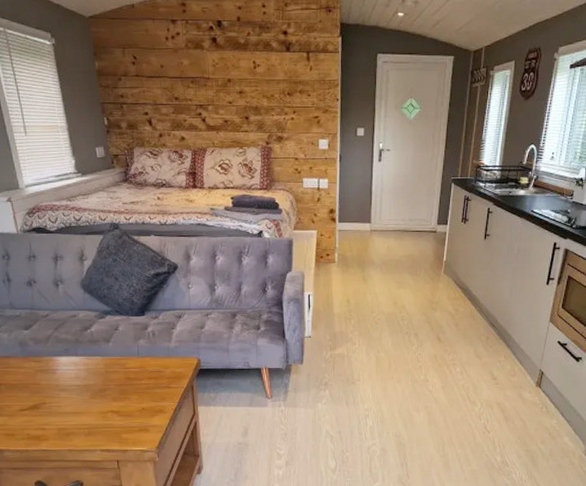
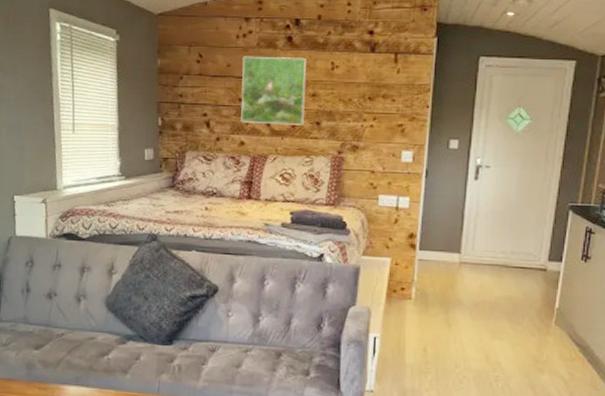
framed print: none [173,57,234,121] -> present [241,56,307,125]

